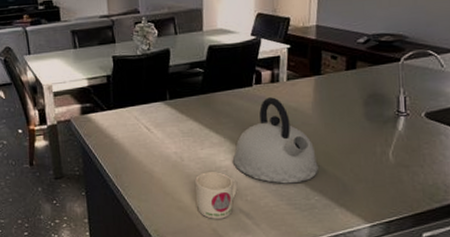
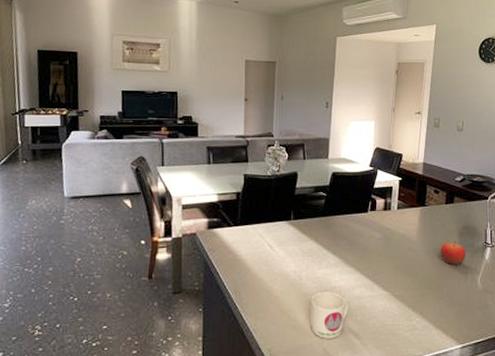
kettle: present [233,97,318,184] -> none [347,223,420,305]
fruit: none [341,112,374,139] -> present [441,241,467,266]

